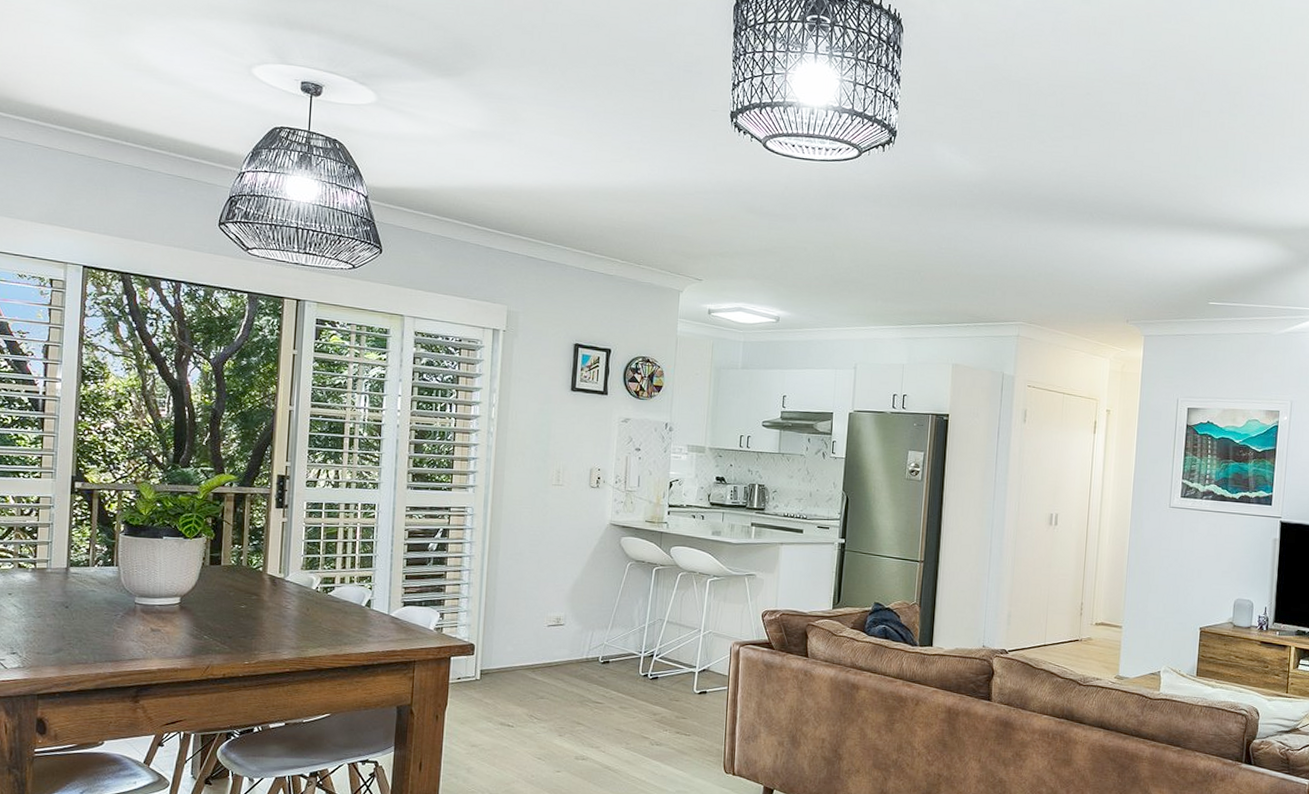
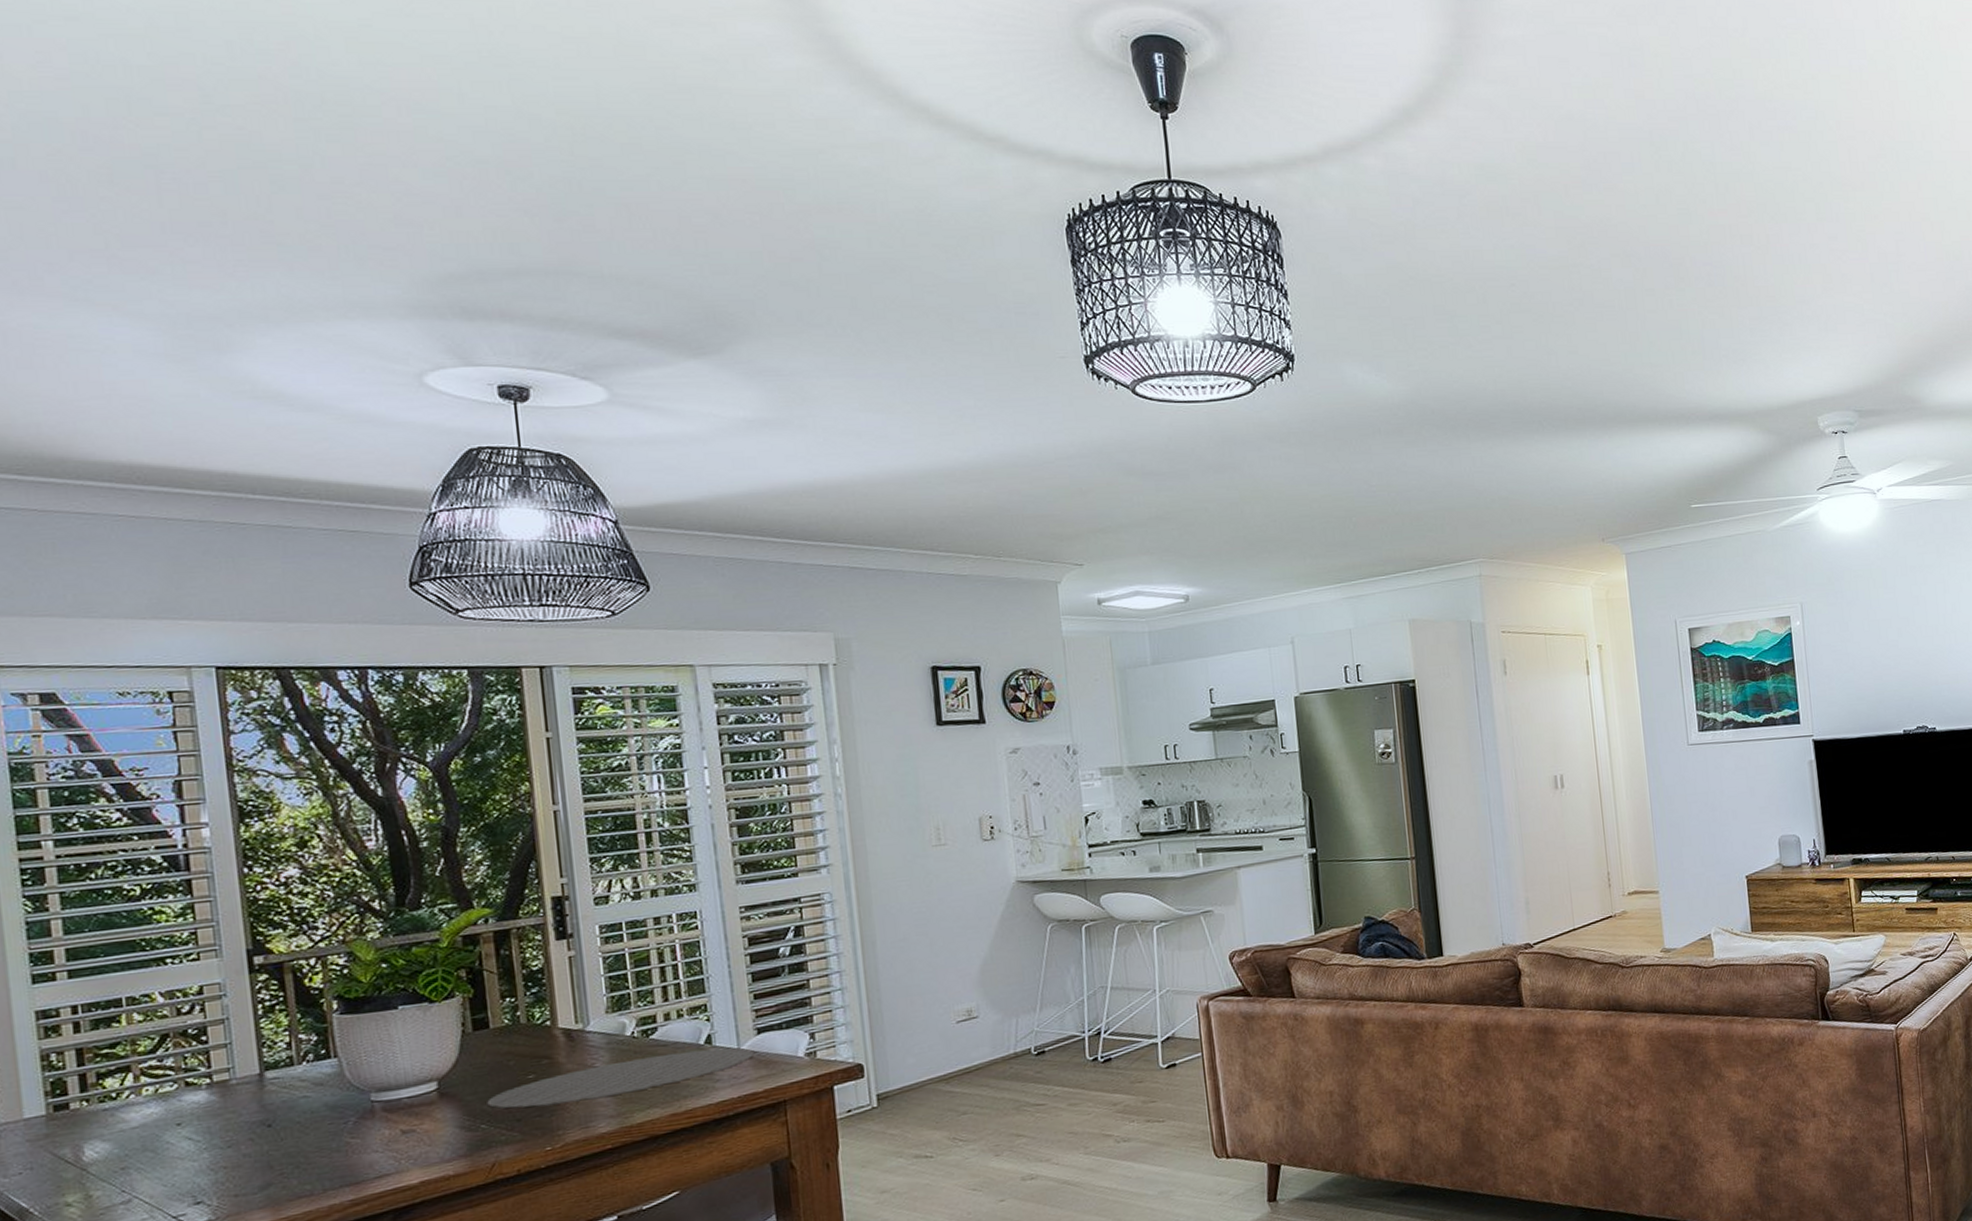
place mat: none [211,608,399,633] -> present [487,1048,755,1109]

